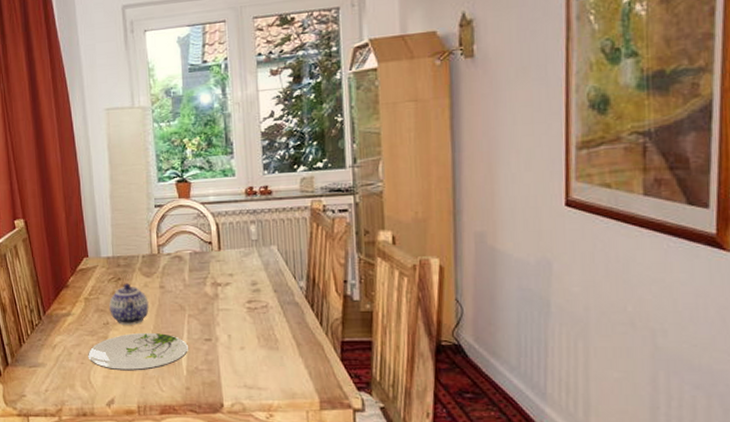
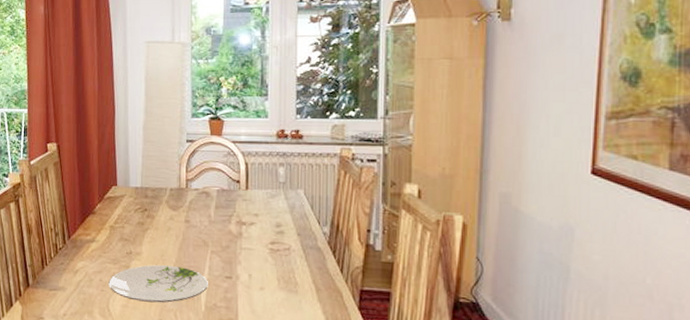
teapot: present [109,283,149,325] -> none [134,214,173,257]

